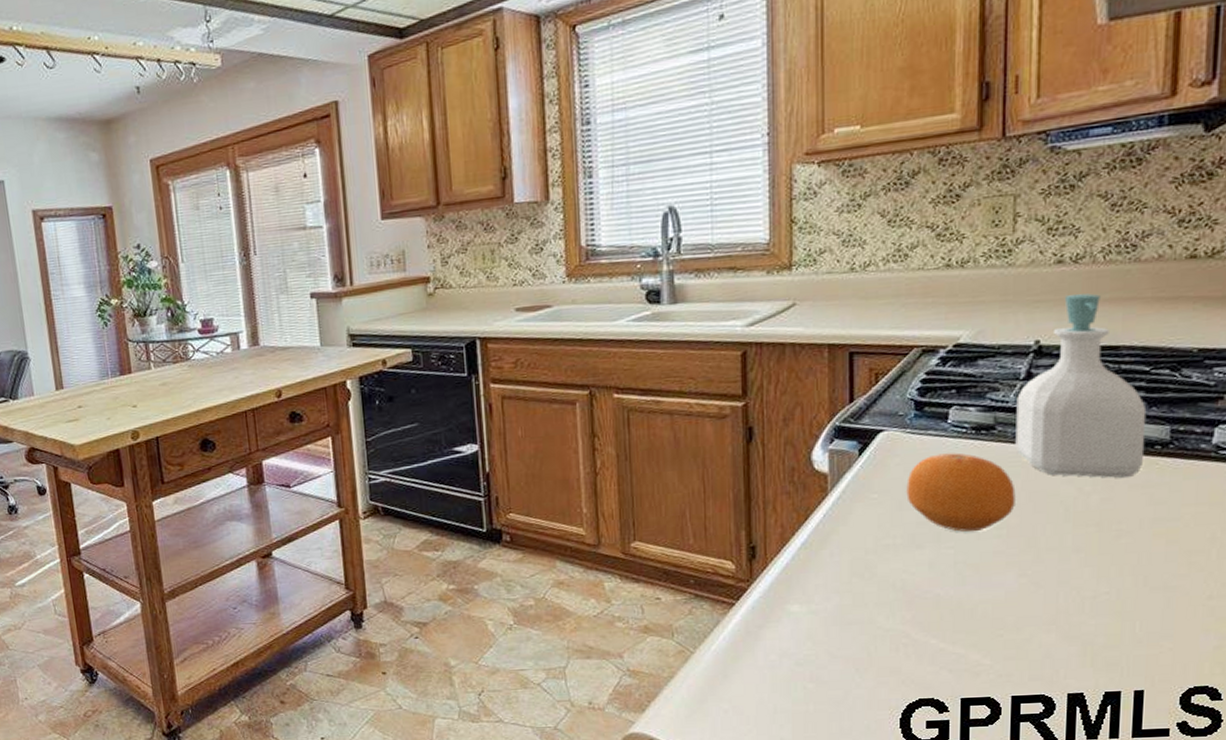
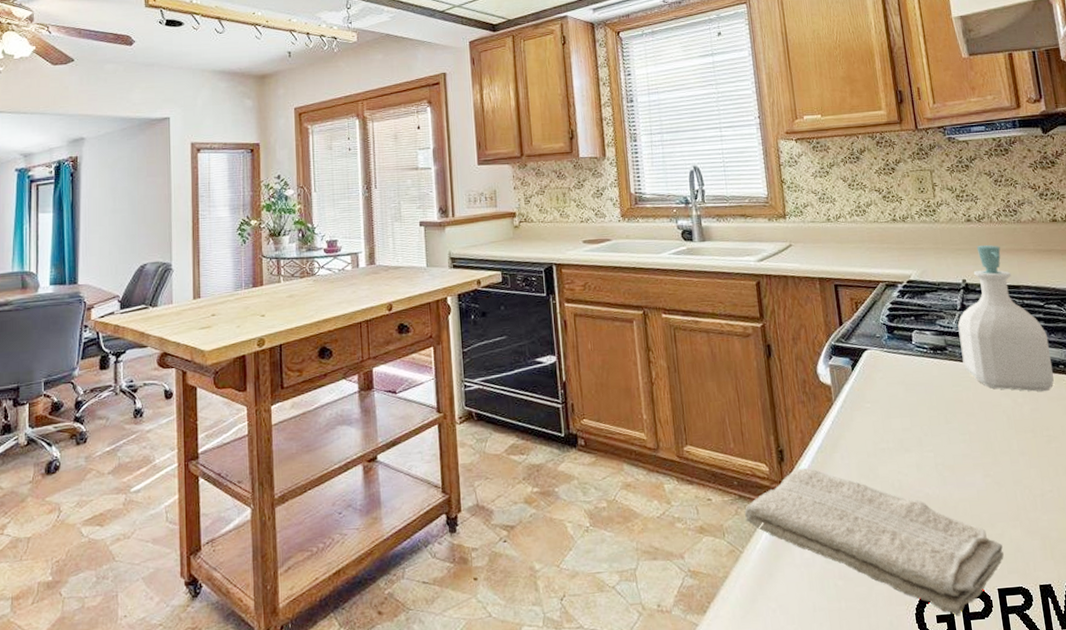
washcloth: none [699,565,1027,722] -> present [744,468,1004,616]
fruit: present [906,453,1016,532] -> none [890,369,972,438]

